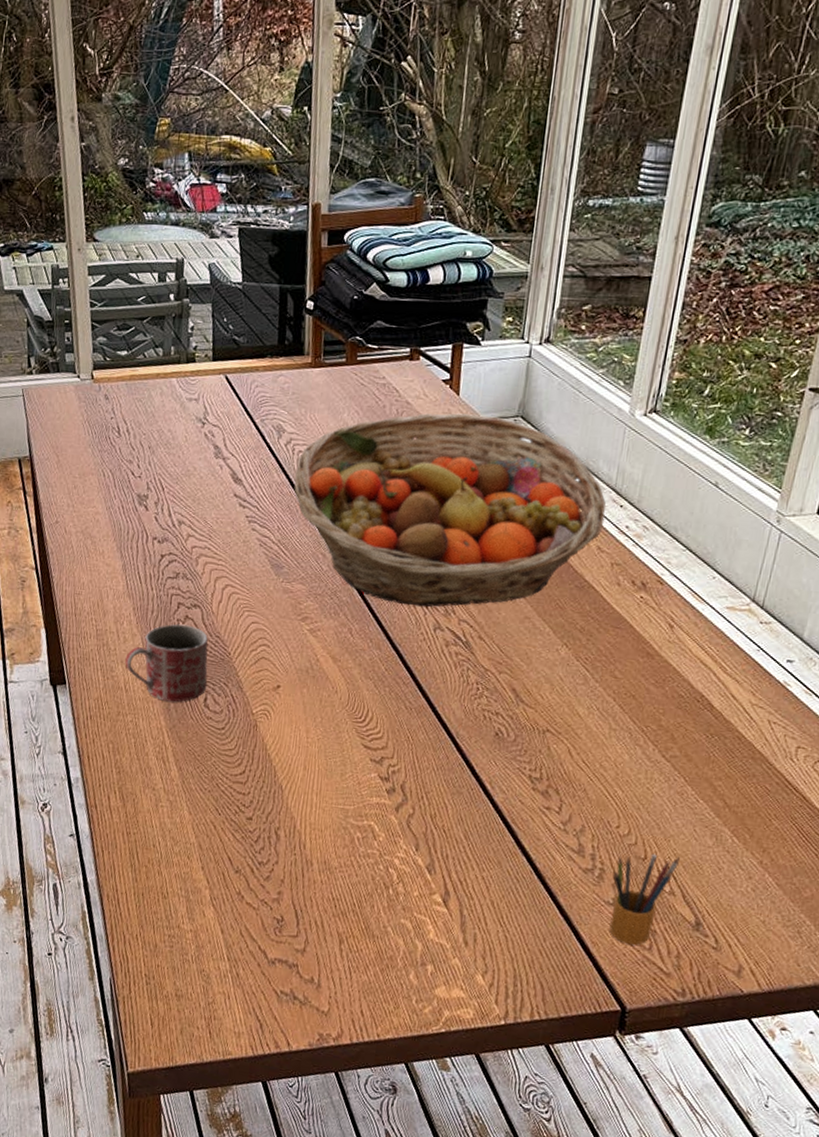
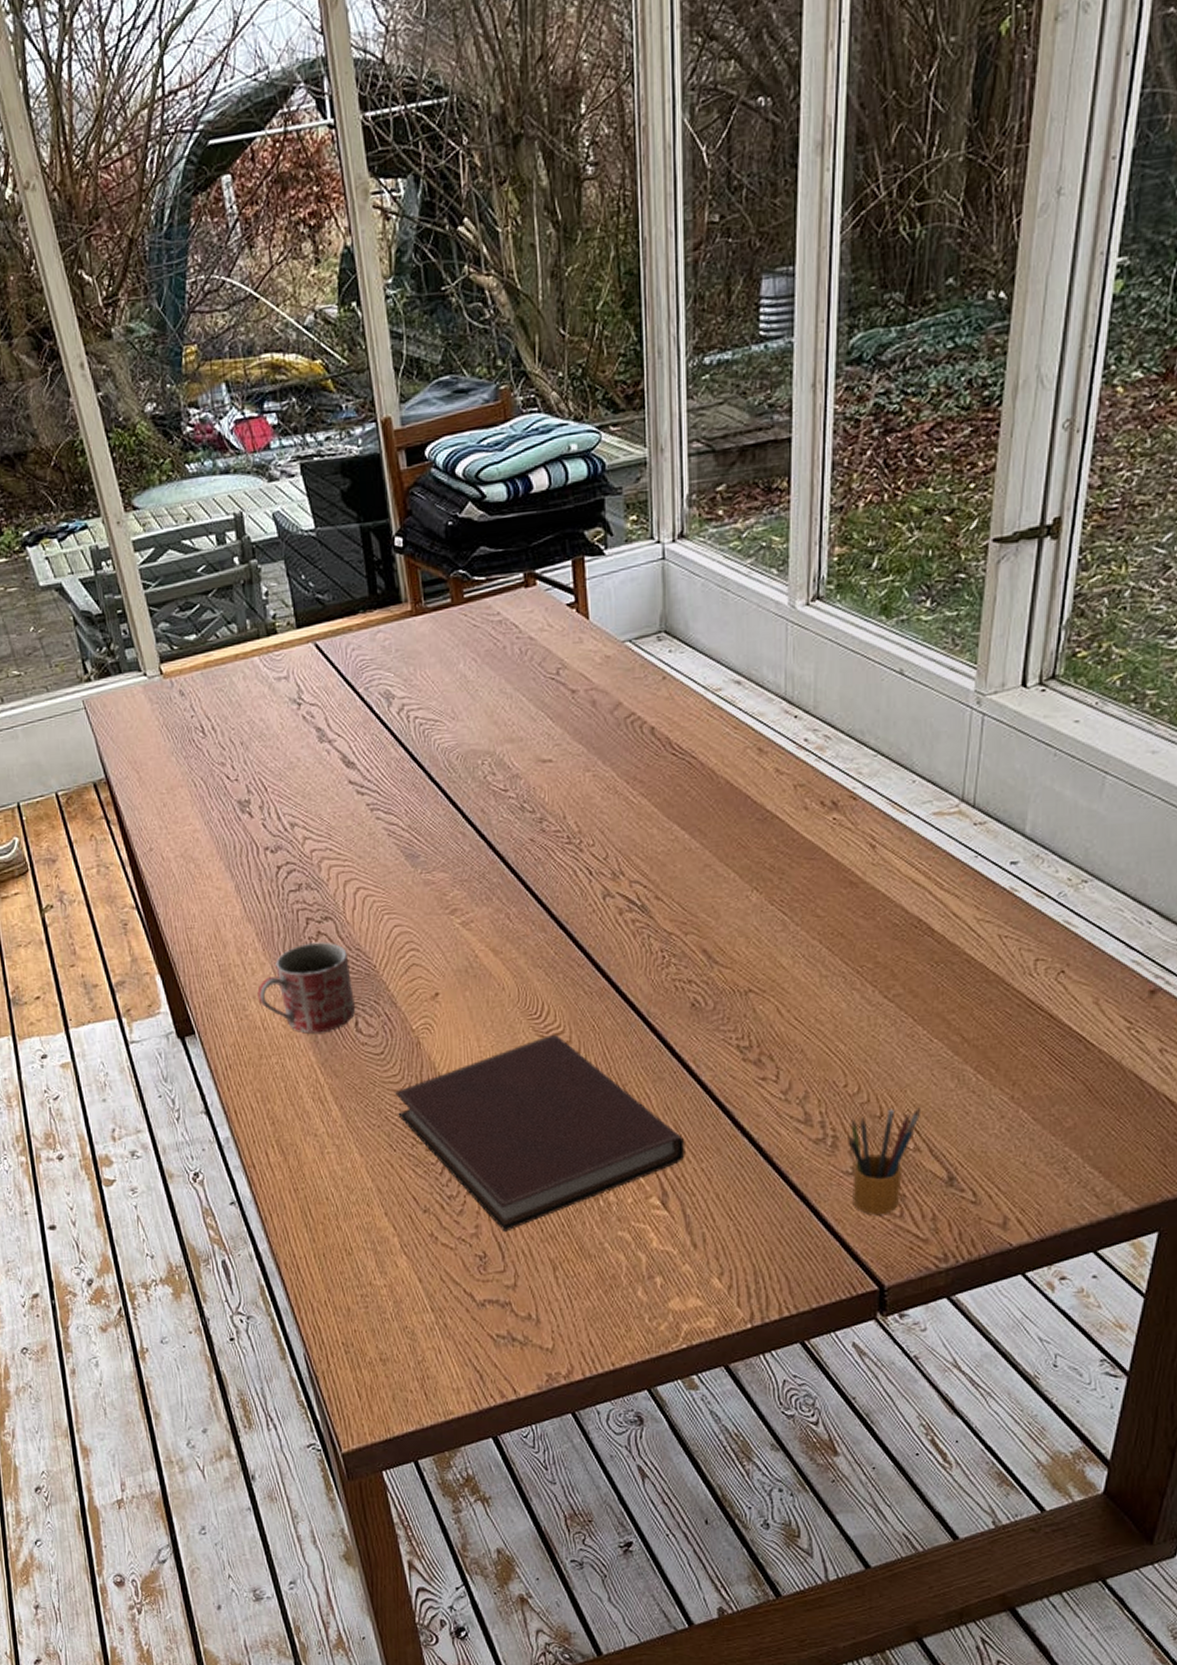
notebook: none [227,738,472,902] -> present [394,1034,685,1232]
fruit basket: present [294,413,606,607] -> none [415,636,779,876]

